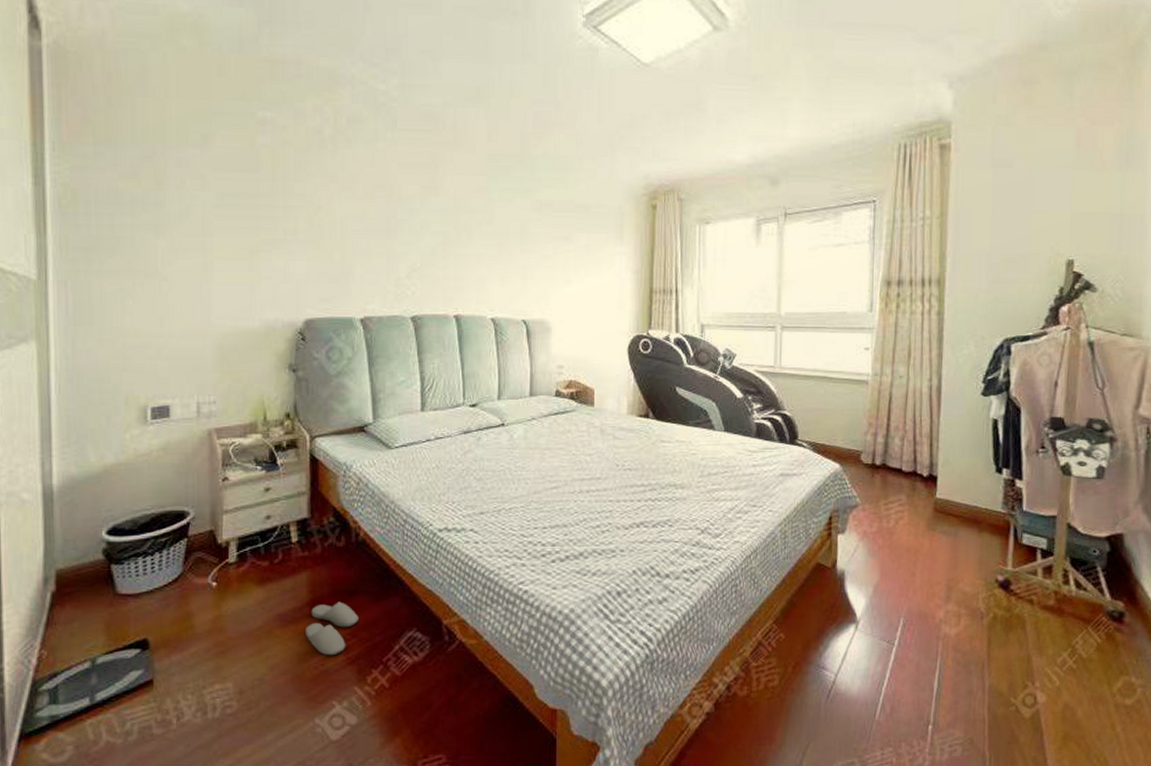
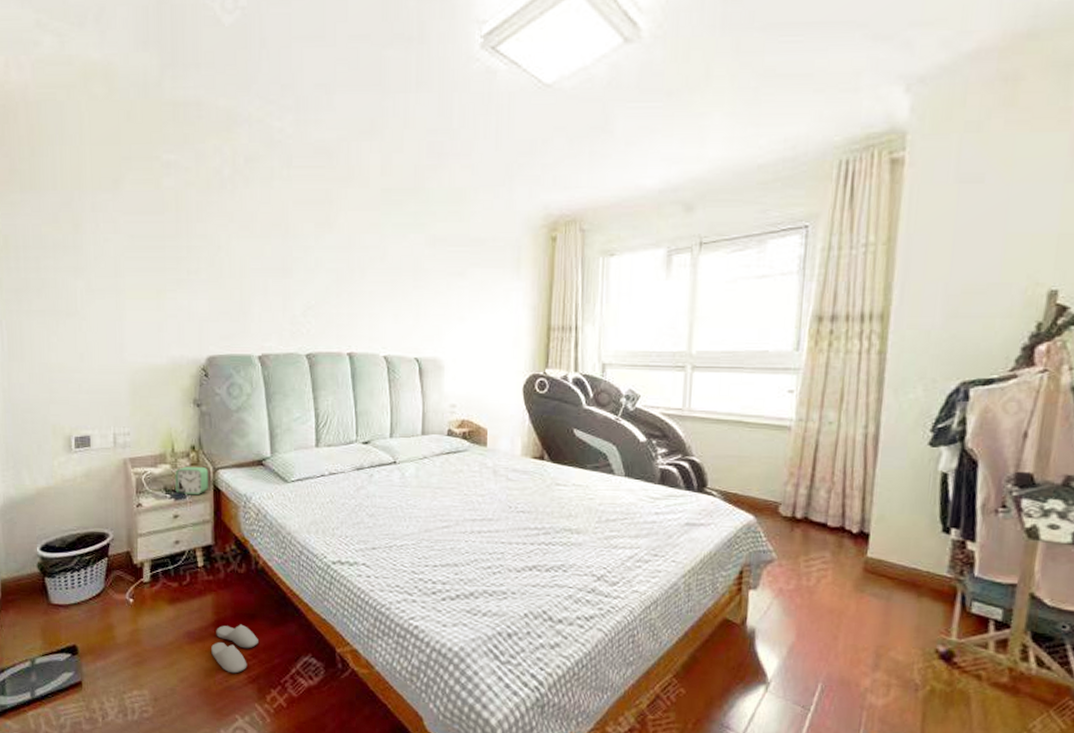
alarm clock: none [267,435,304,466] -> present [175,466,208,496]

